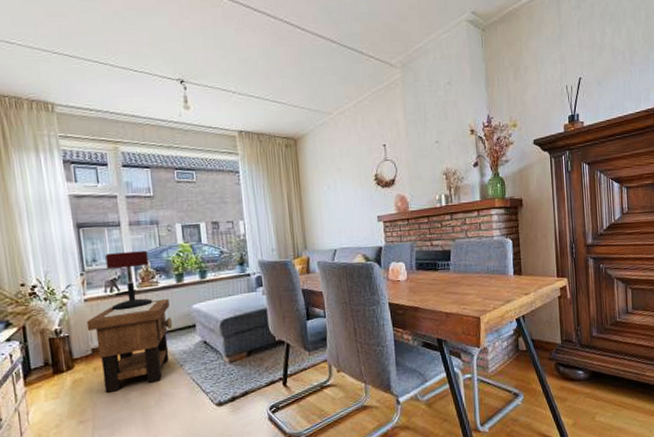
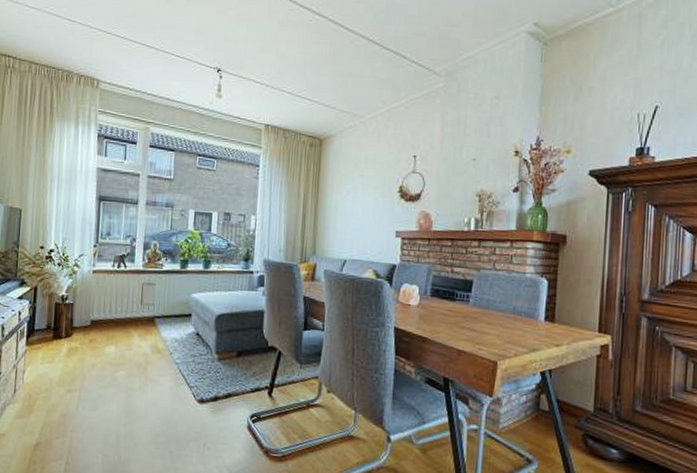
side table: present [86,298,173,393] -> none [90,281,170,367]
bar stool: present [105,250,153,311] -> none [115,229,158,288]

